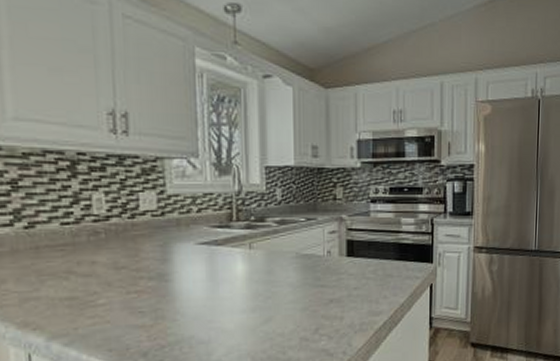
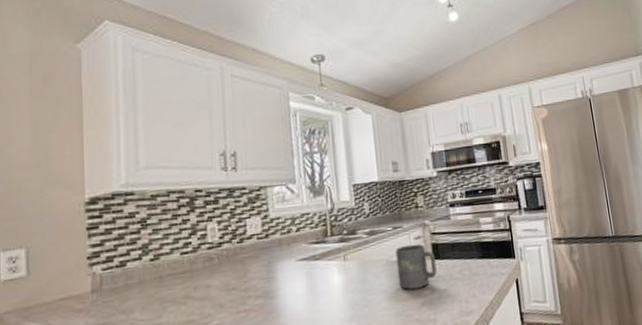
mug: none [306,239,349,285] -> present [395,244,437,290]

